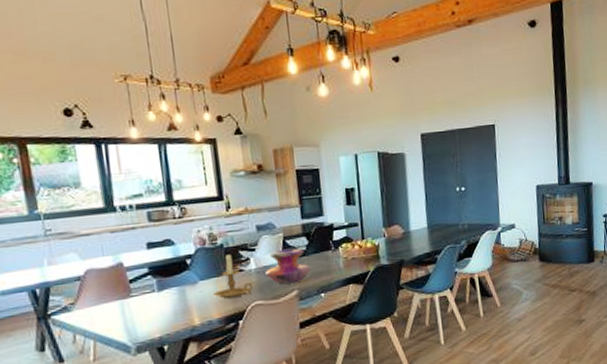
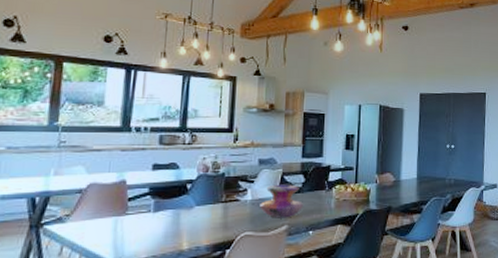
candle holder: present [213,253,253,299] -> none [207,182,245,227]

